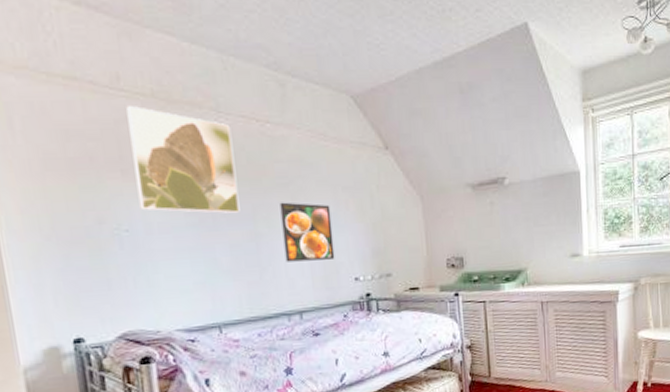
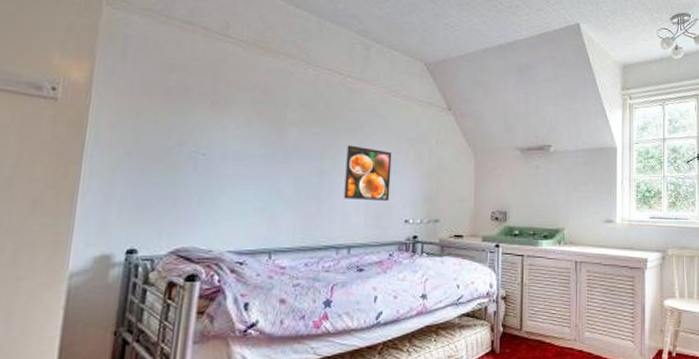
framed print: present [126,104,240,214] -> none [220,49,316,151]

